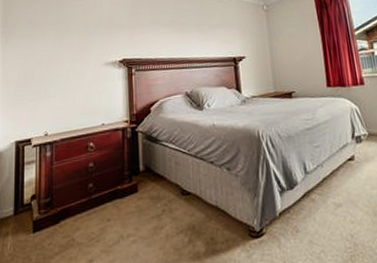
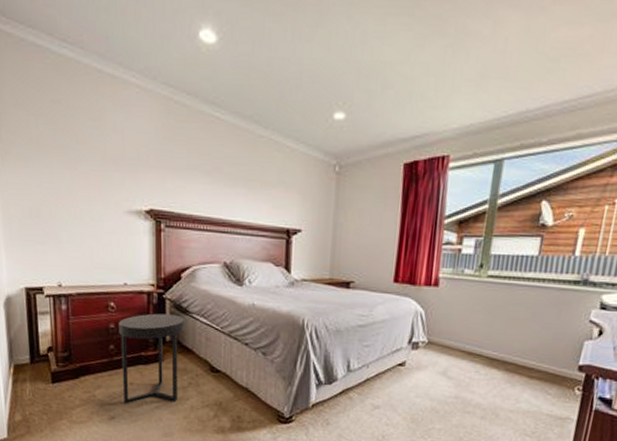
side table: none [97,145,156,244] -> present [119,313,185,404]

